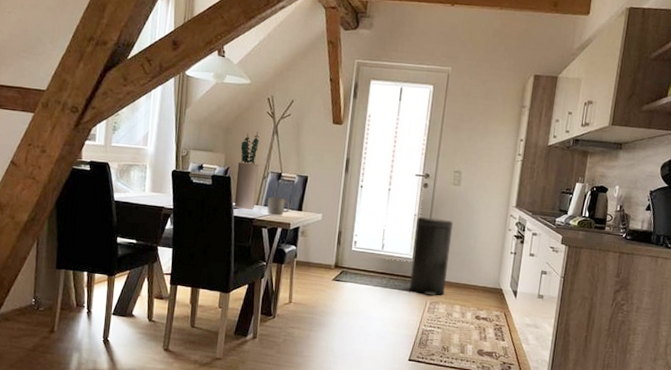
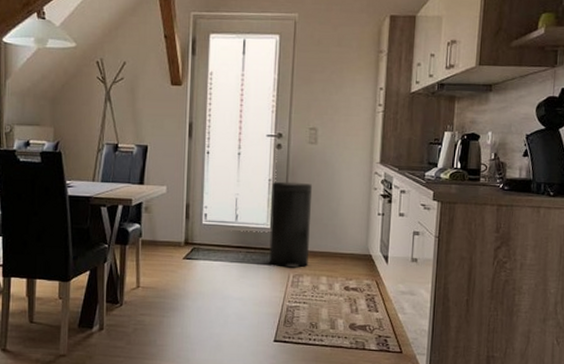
vase: present [234,131,260,211] -> none [67,100,92,188]
mug: present [267,197,291,216] -> none [105,171,130,192]

